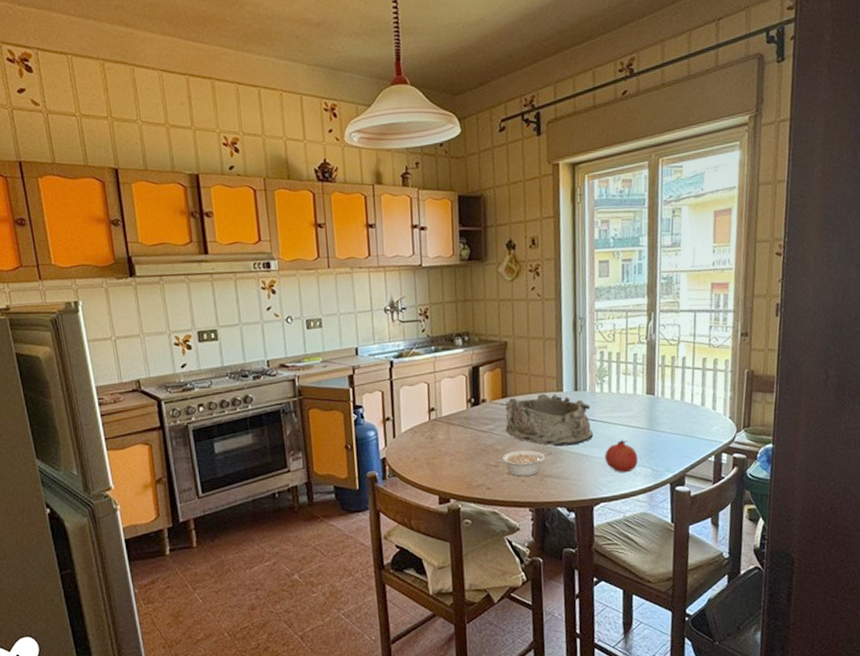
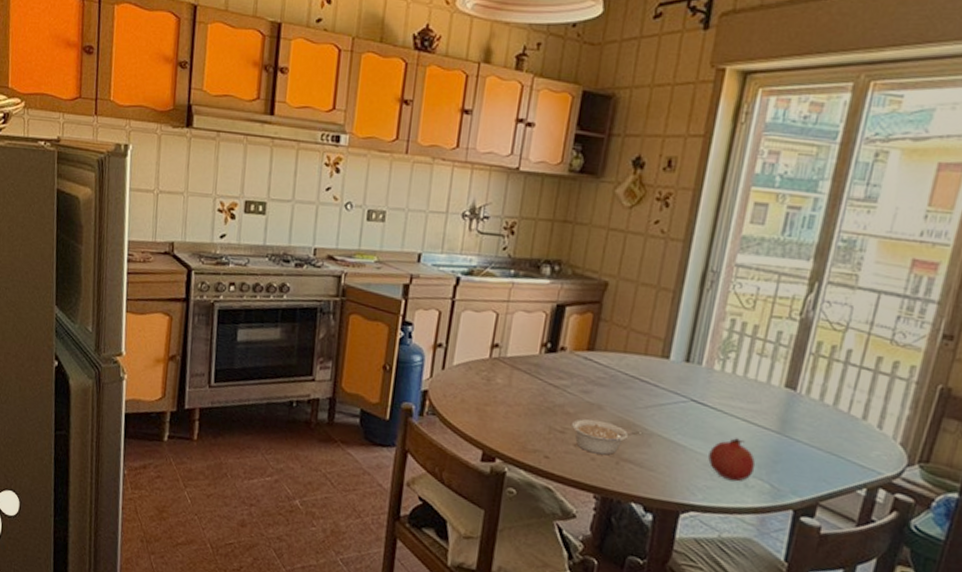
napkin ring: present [505,393,594,447] -> none [585,352,703,430]

